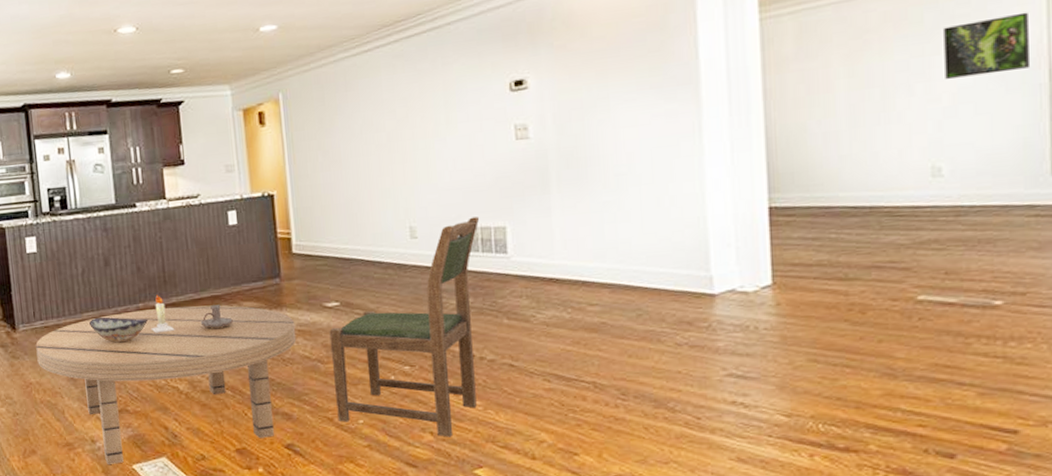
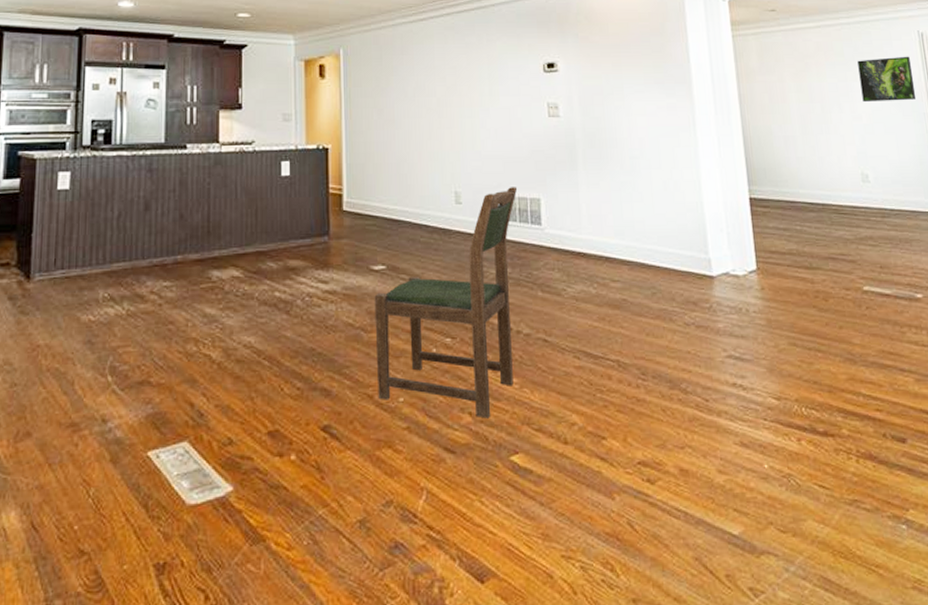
dining table: present [36,294,297,464] -> none [50,246,341,451]
decorative bowl: present [89,317,149,343] -> none [119,270,186,300]
candle holder: present [200,305,233,329] -> none [242,262,277,288]

